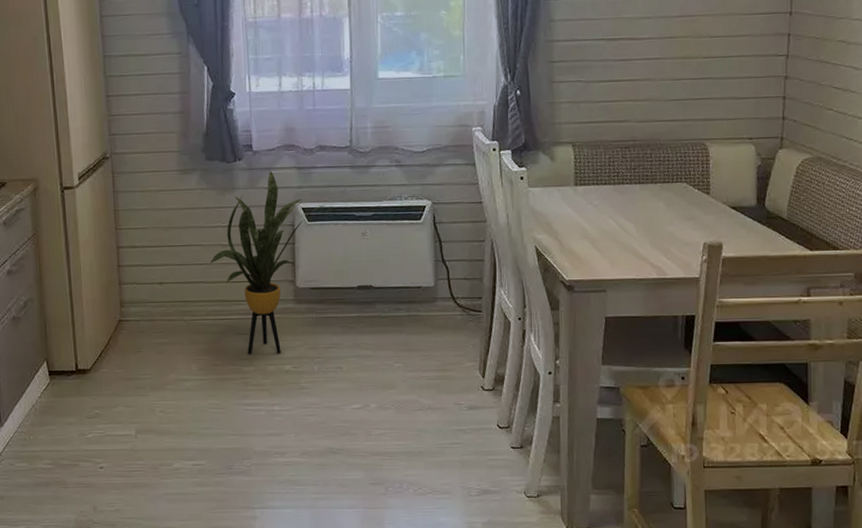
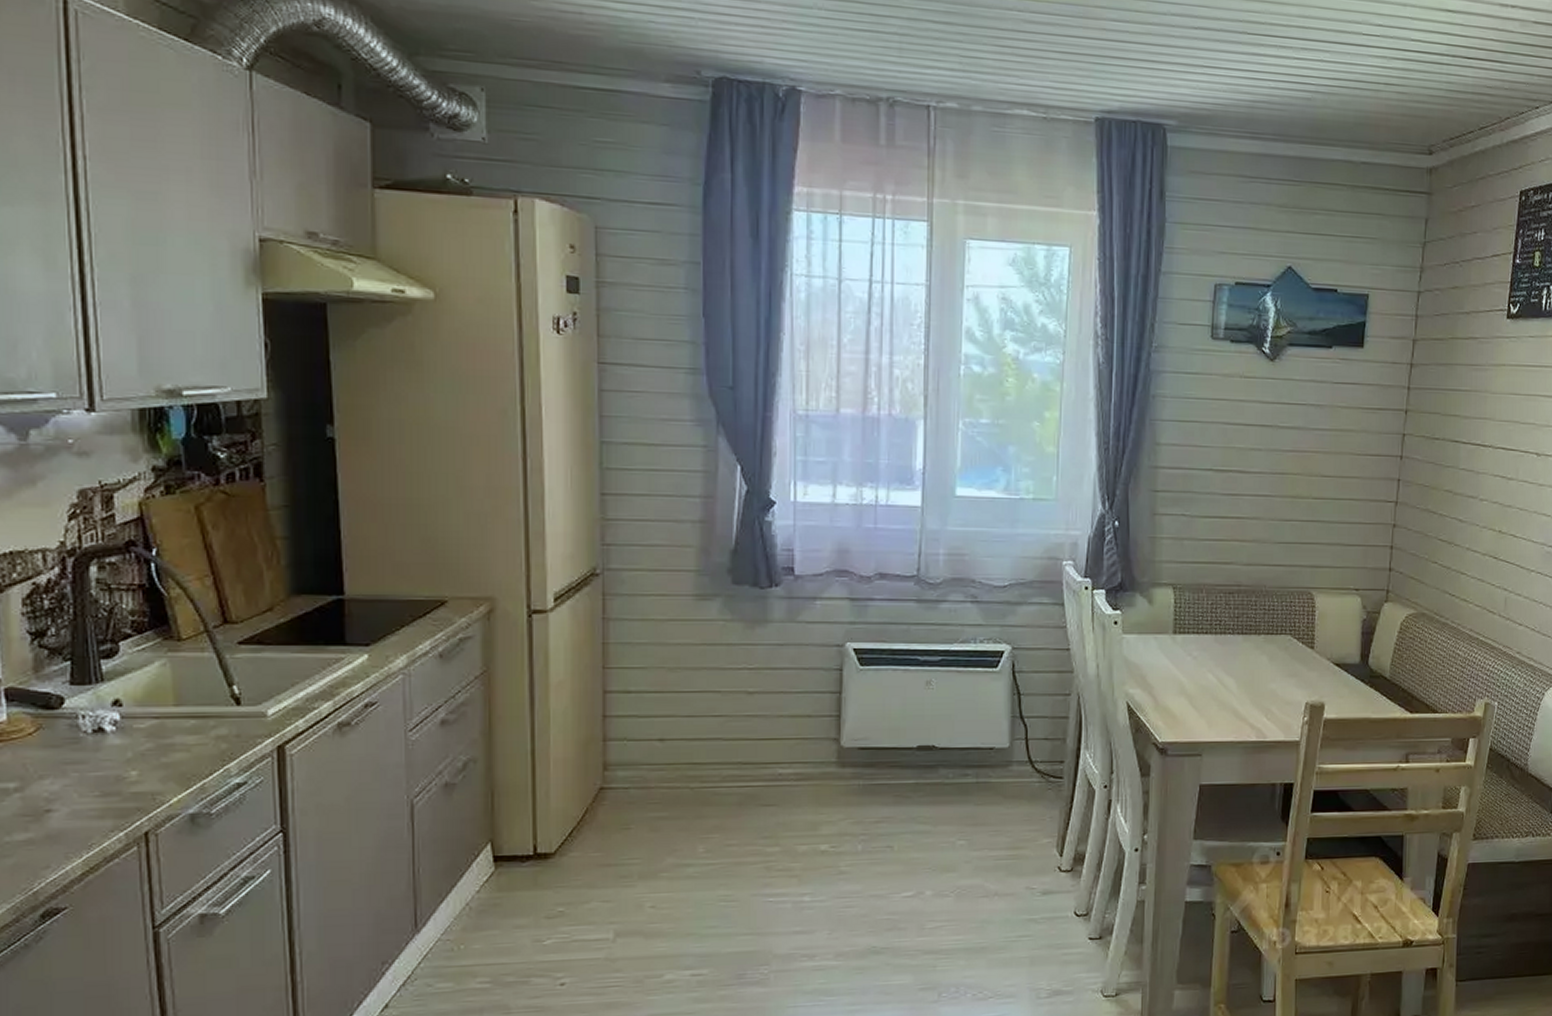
house plant: present [209,171,325,355] -> none [729,602,883,831]

